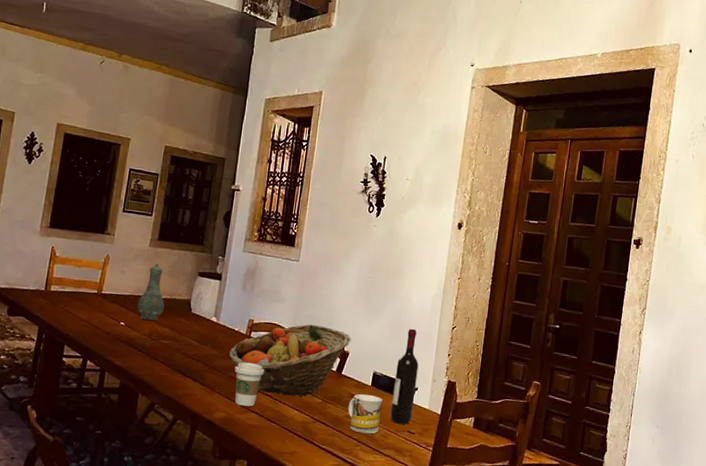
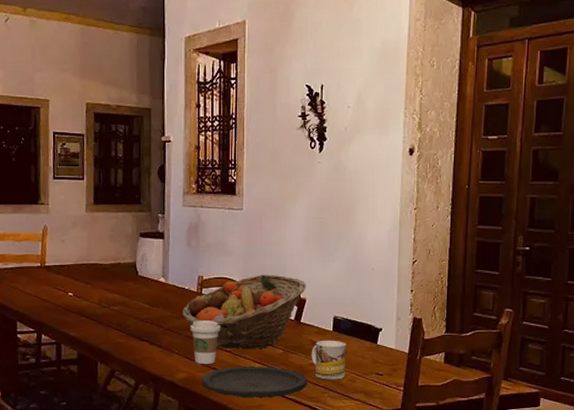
vase: present [137,263,165,321] -> none [83,229,111,287]
plate: none [238,411,342,447] -> present [201,365,307,399]
wine bottle: present [390,328,419,425] -> none [356,267,381,367]

